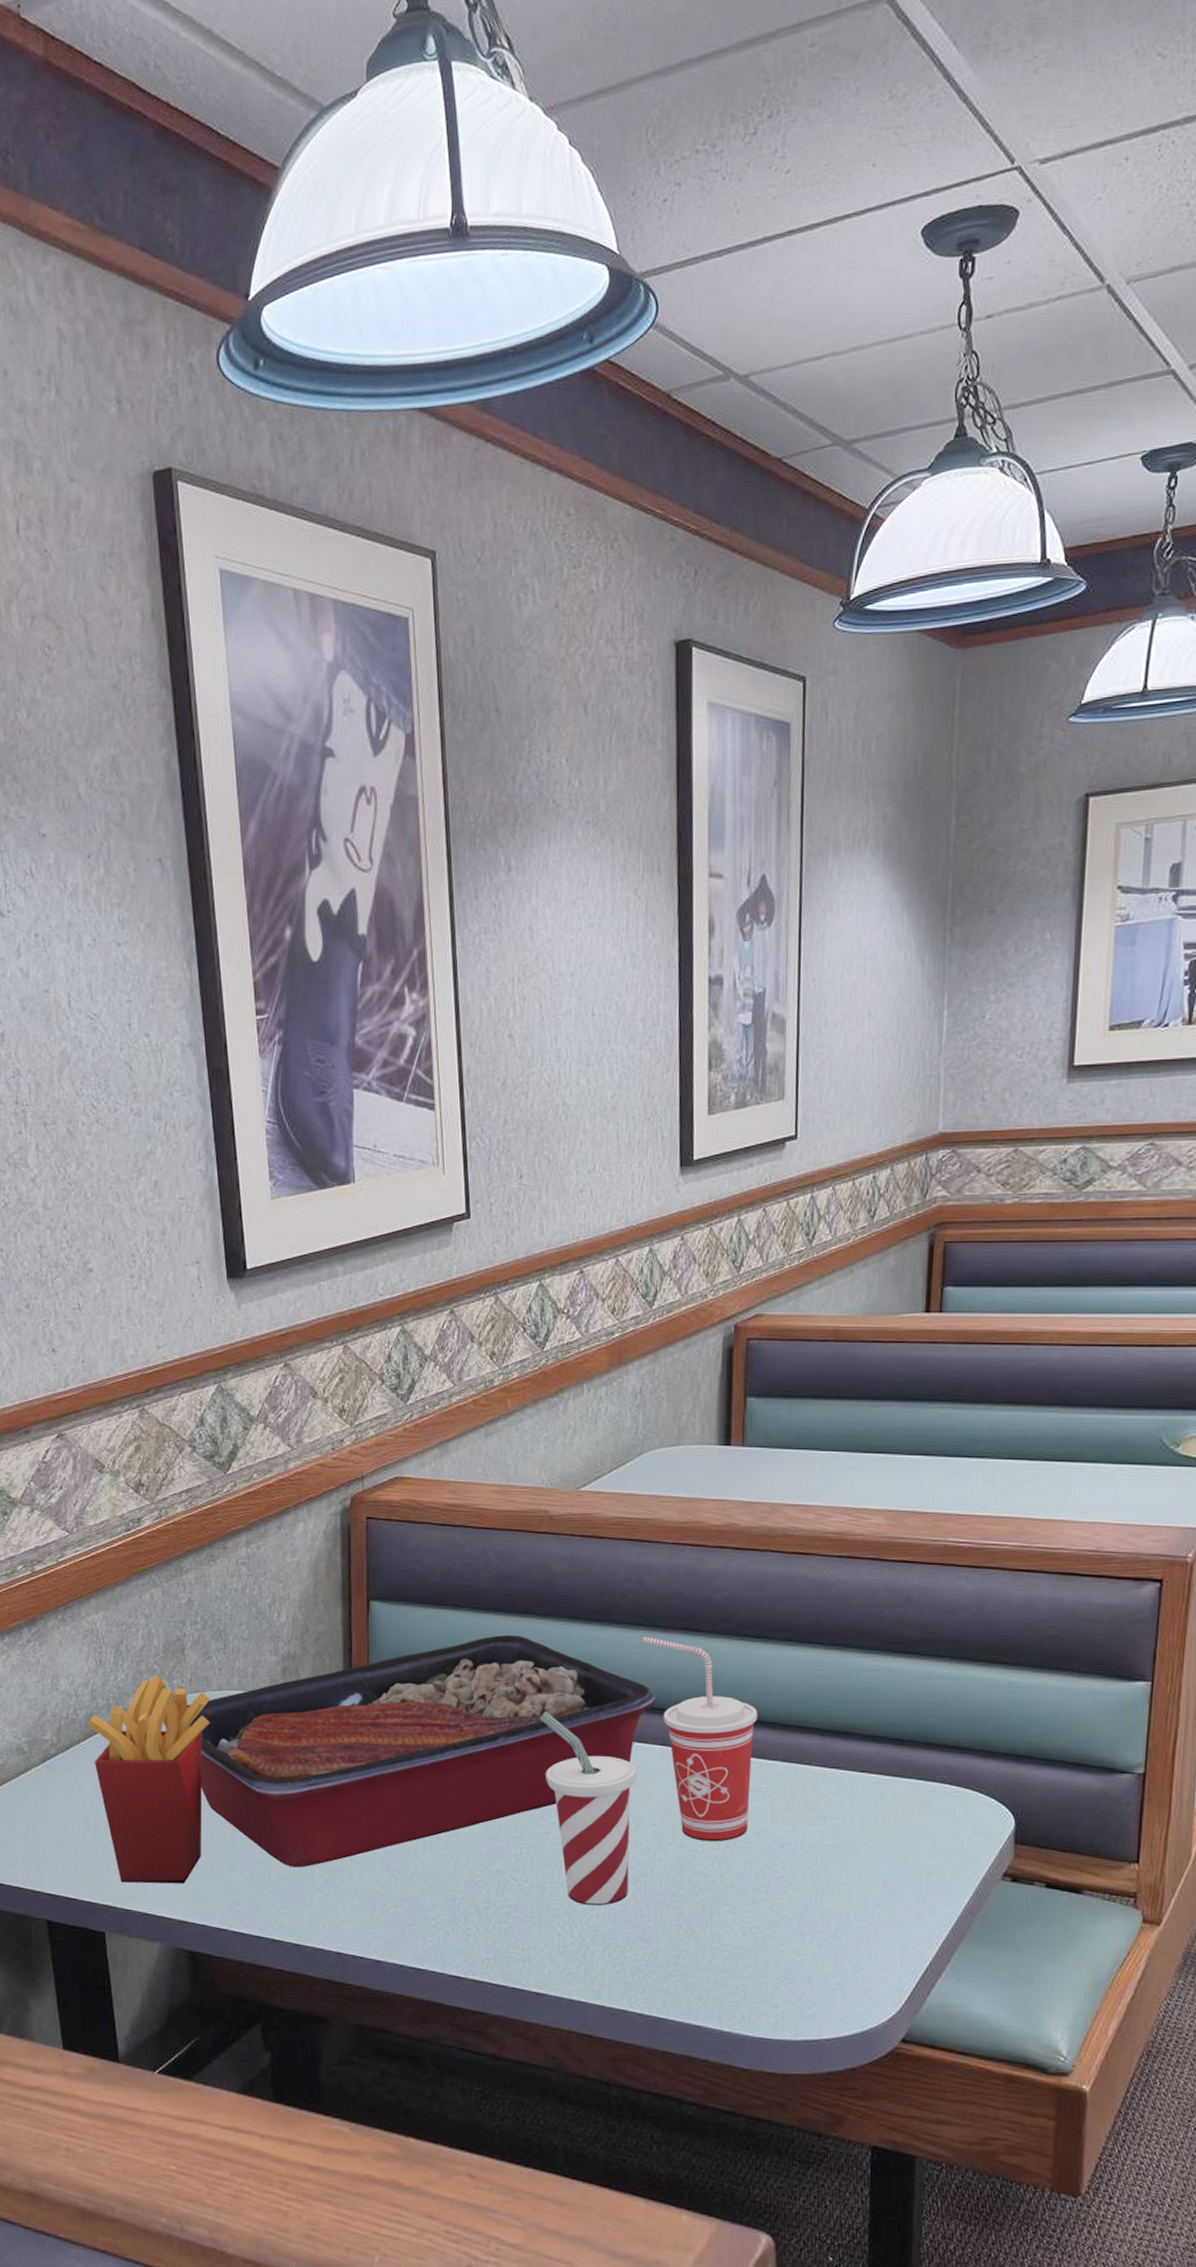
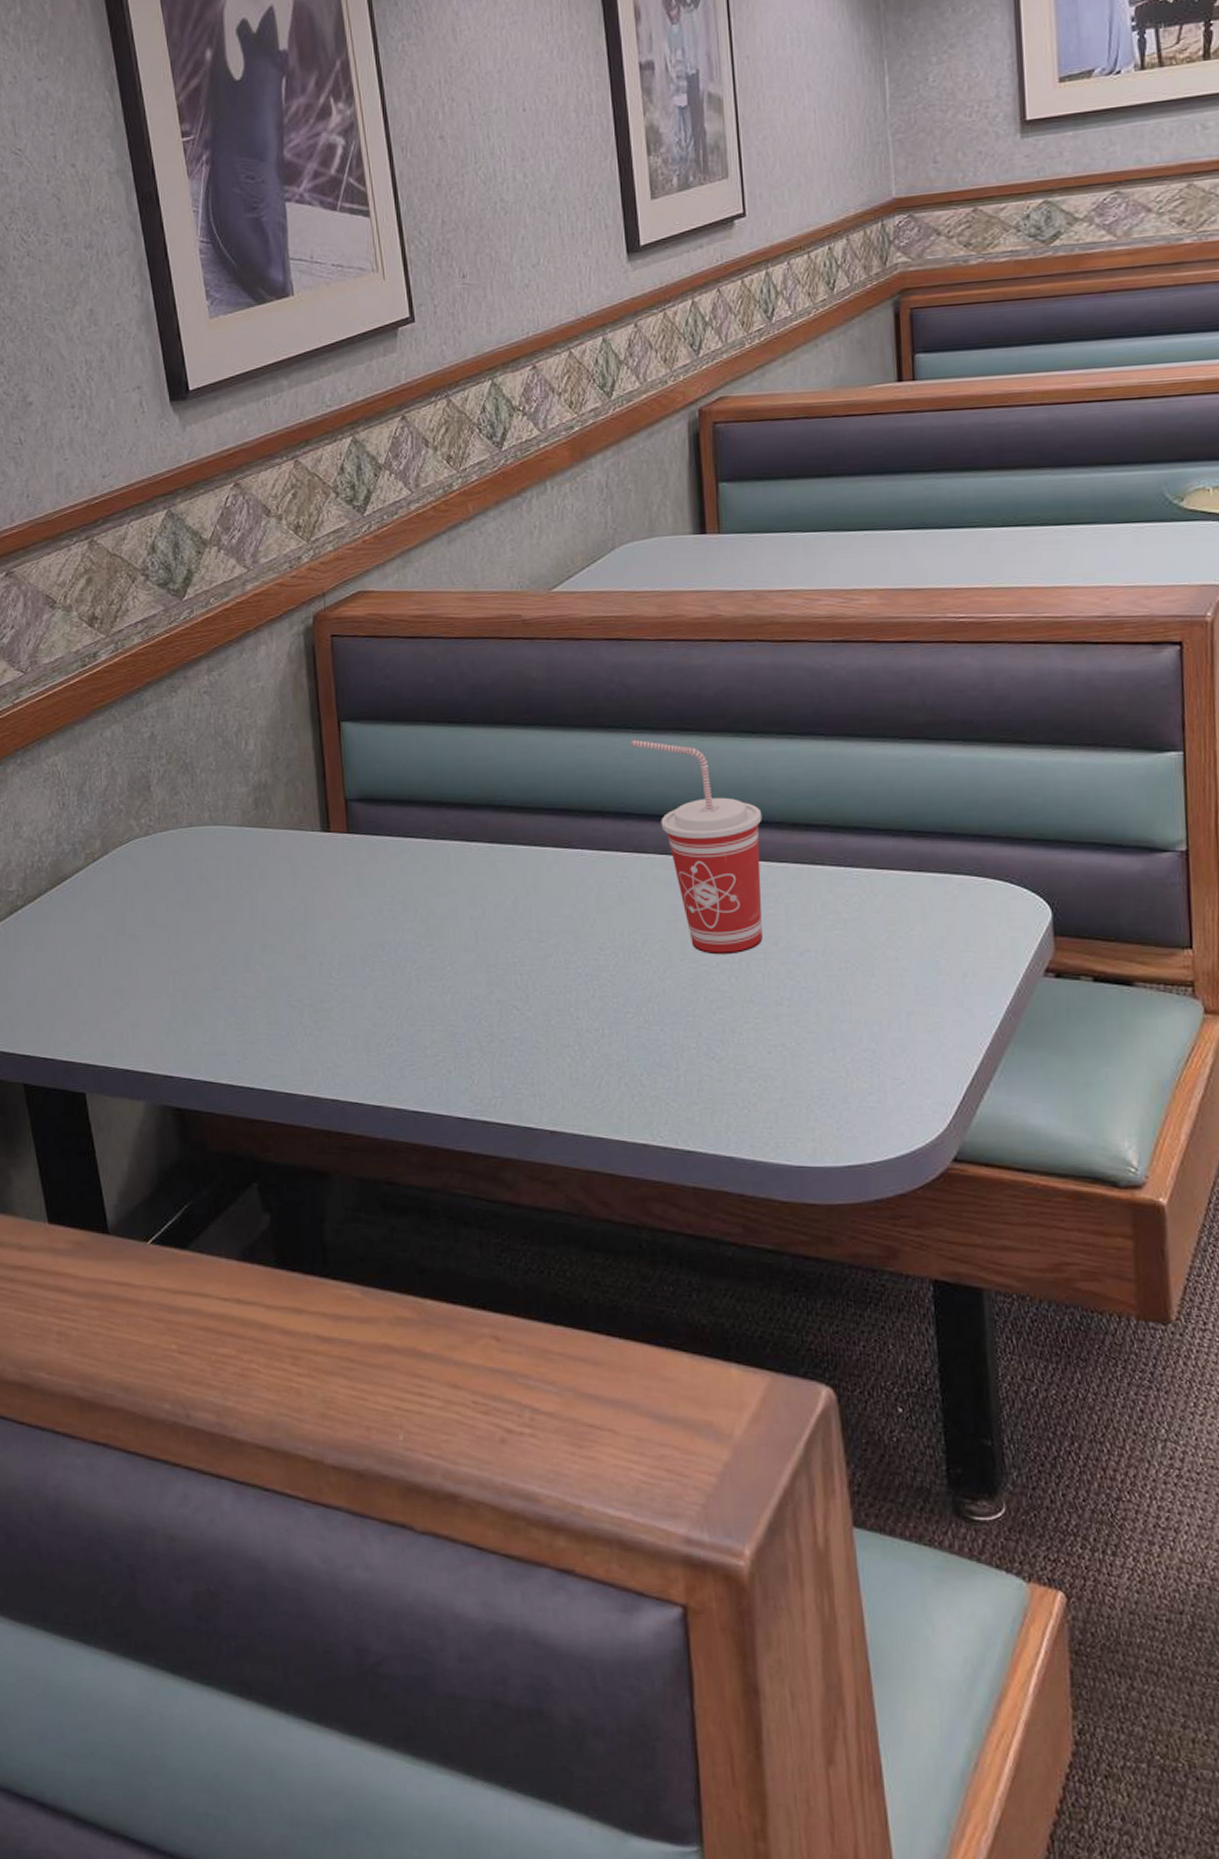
french fries: present [87,1675,210,1885] -> none [53,815,182,1039]
tray: present [162,1634,656,1868] -> none [132,747,651,1010]
beverage cup: present [539,1711,638,1906] -> none [529,826,641,1033]

